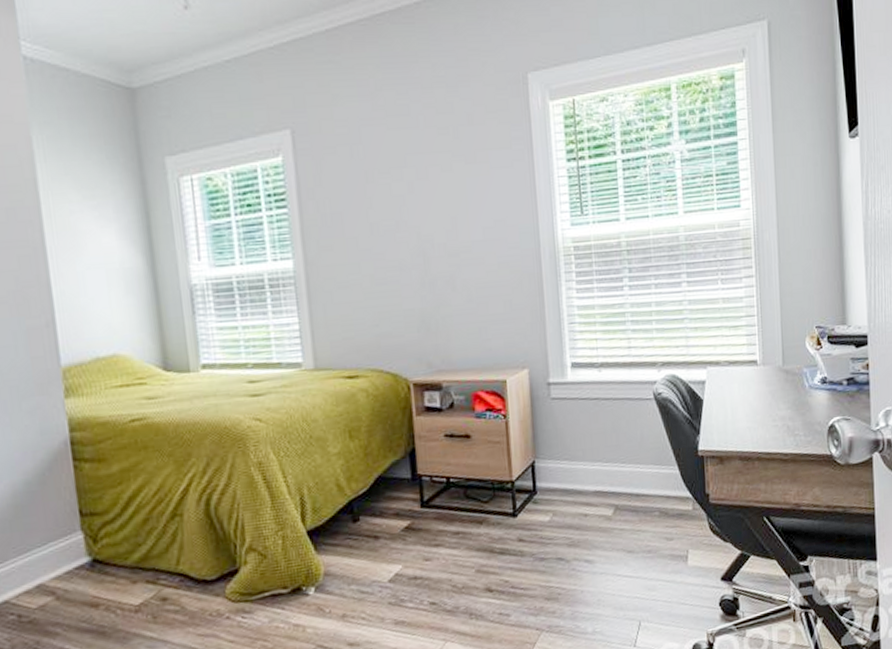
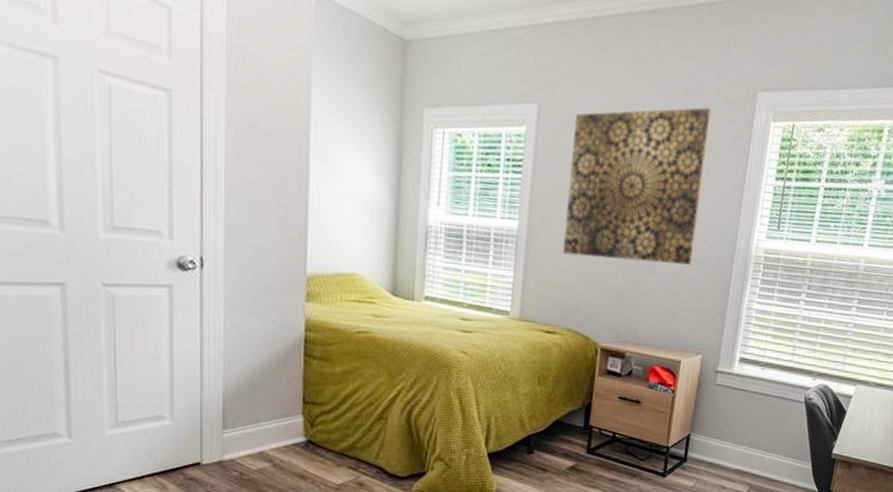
wall art: none [335,98,495,287] -> present [563,107,712,265]

